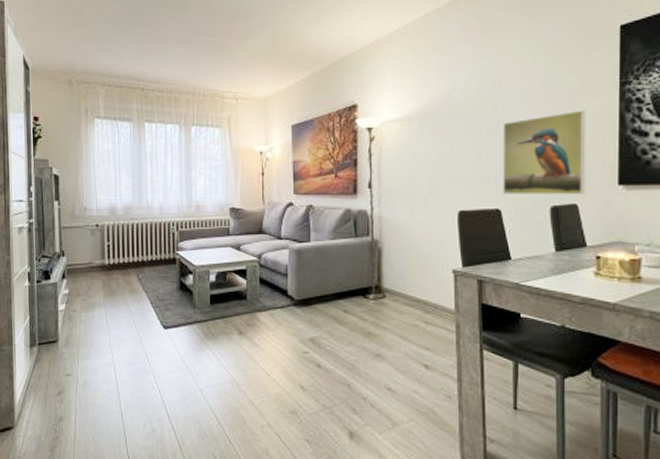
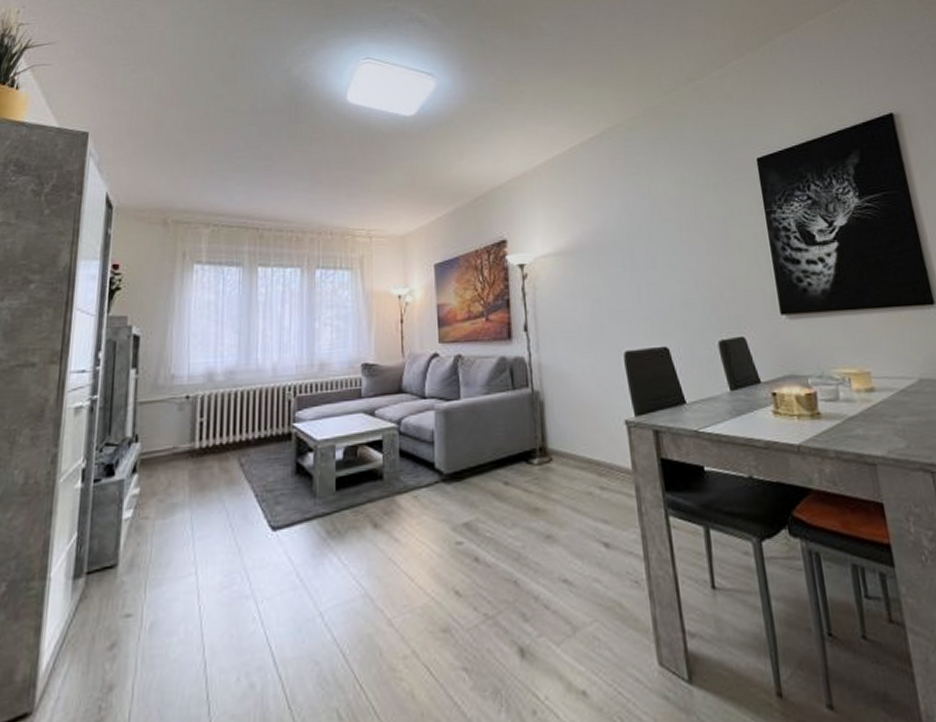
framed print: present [503,110,587,195] -> none [660,239,751,331]

